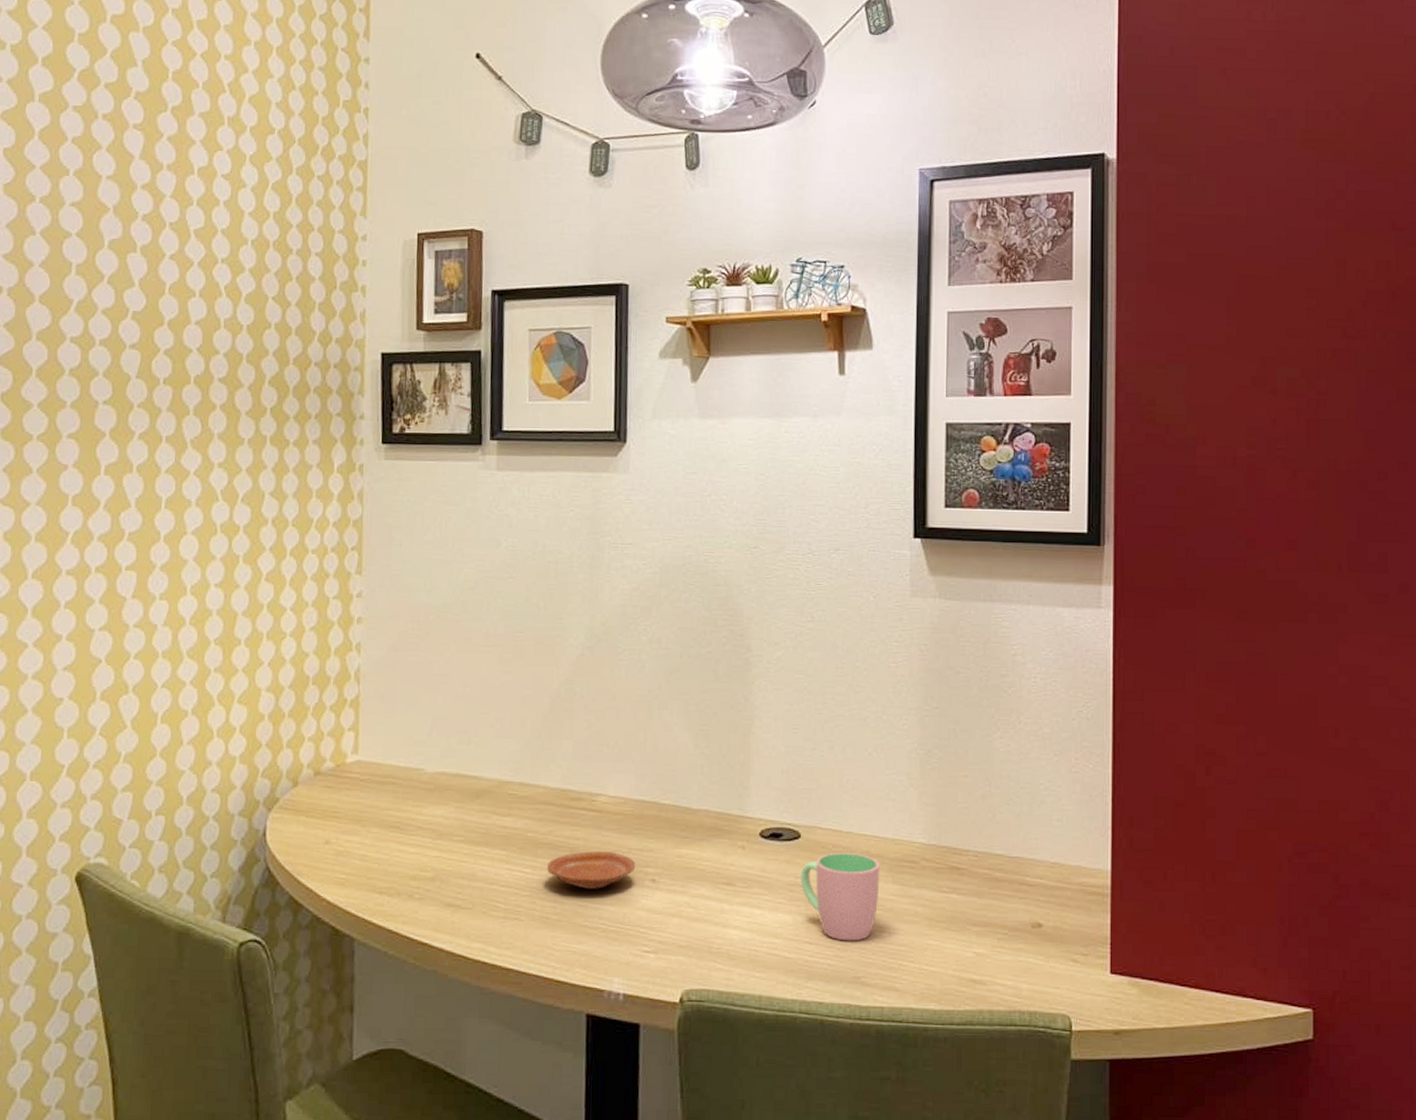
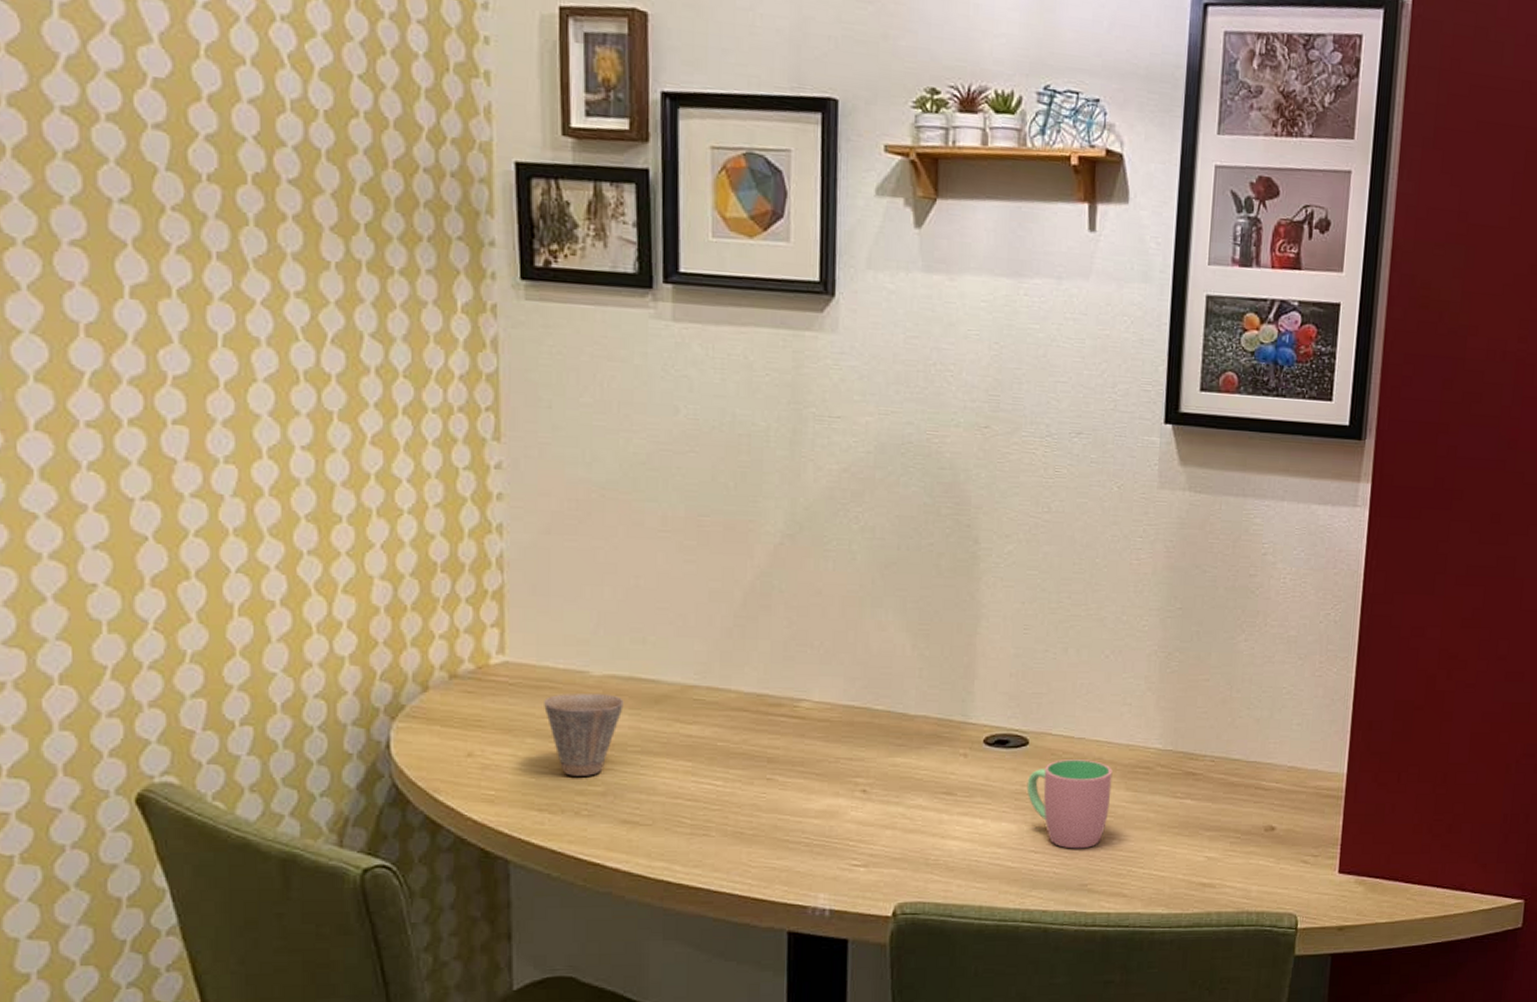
cup: none [387,788,451,863] -> present [544,693,624,776]
plate: present [547,851,636,889] -> none [741,761,845,801]

